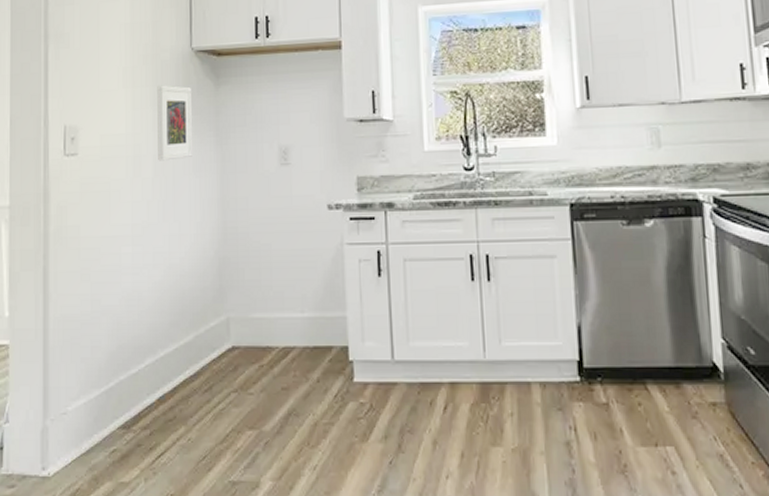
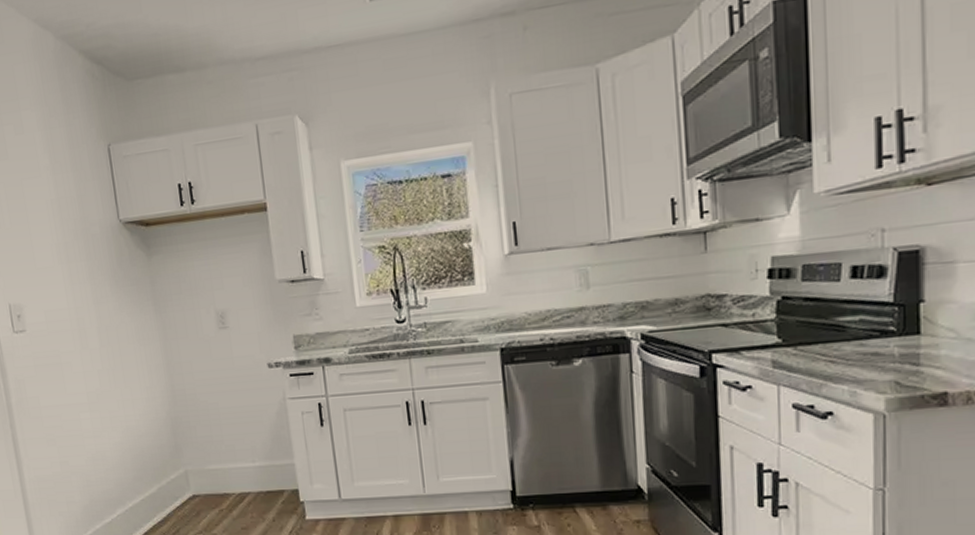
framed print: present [157,85,193,161] -> none [91,258,134,333]

